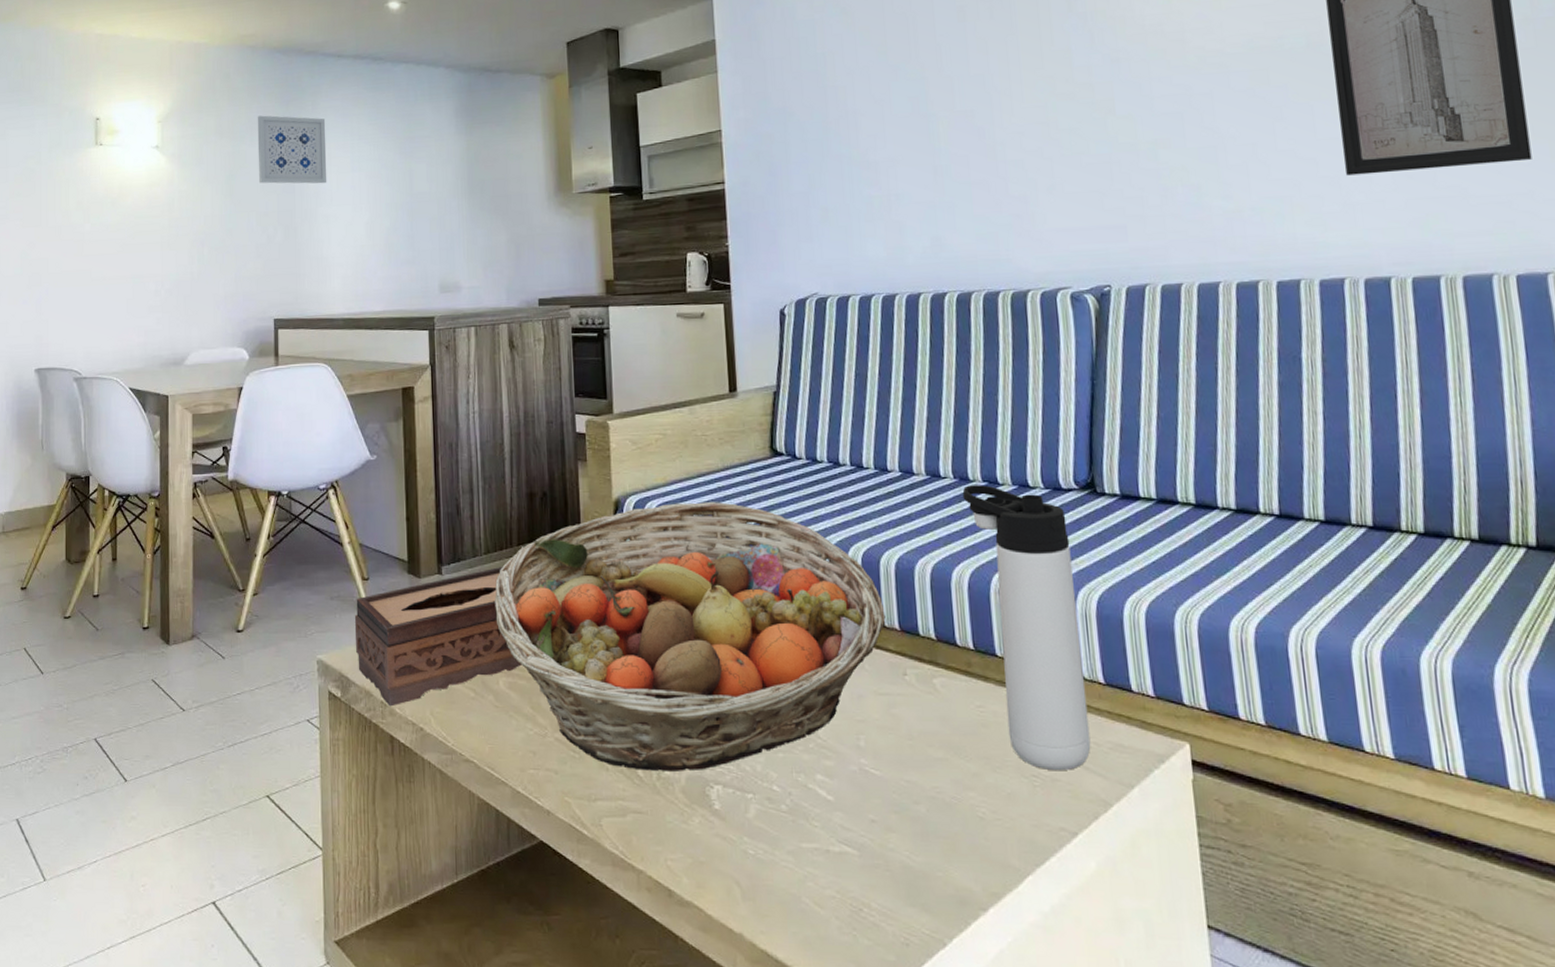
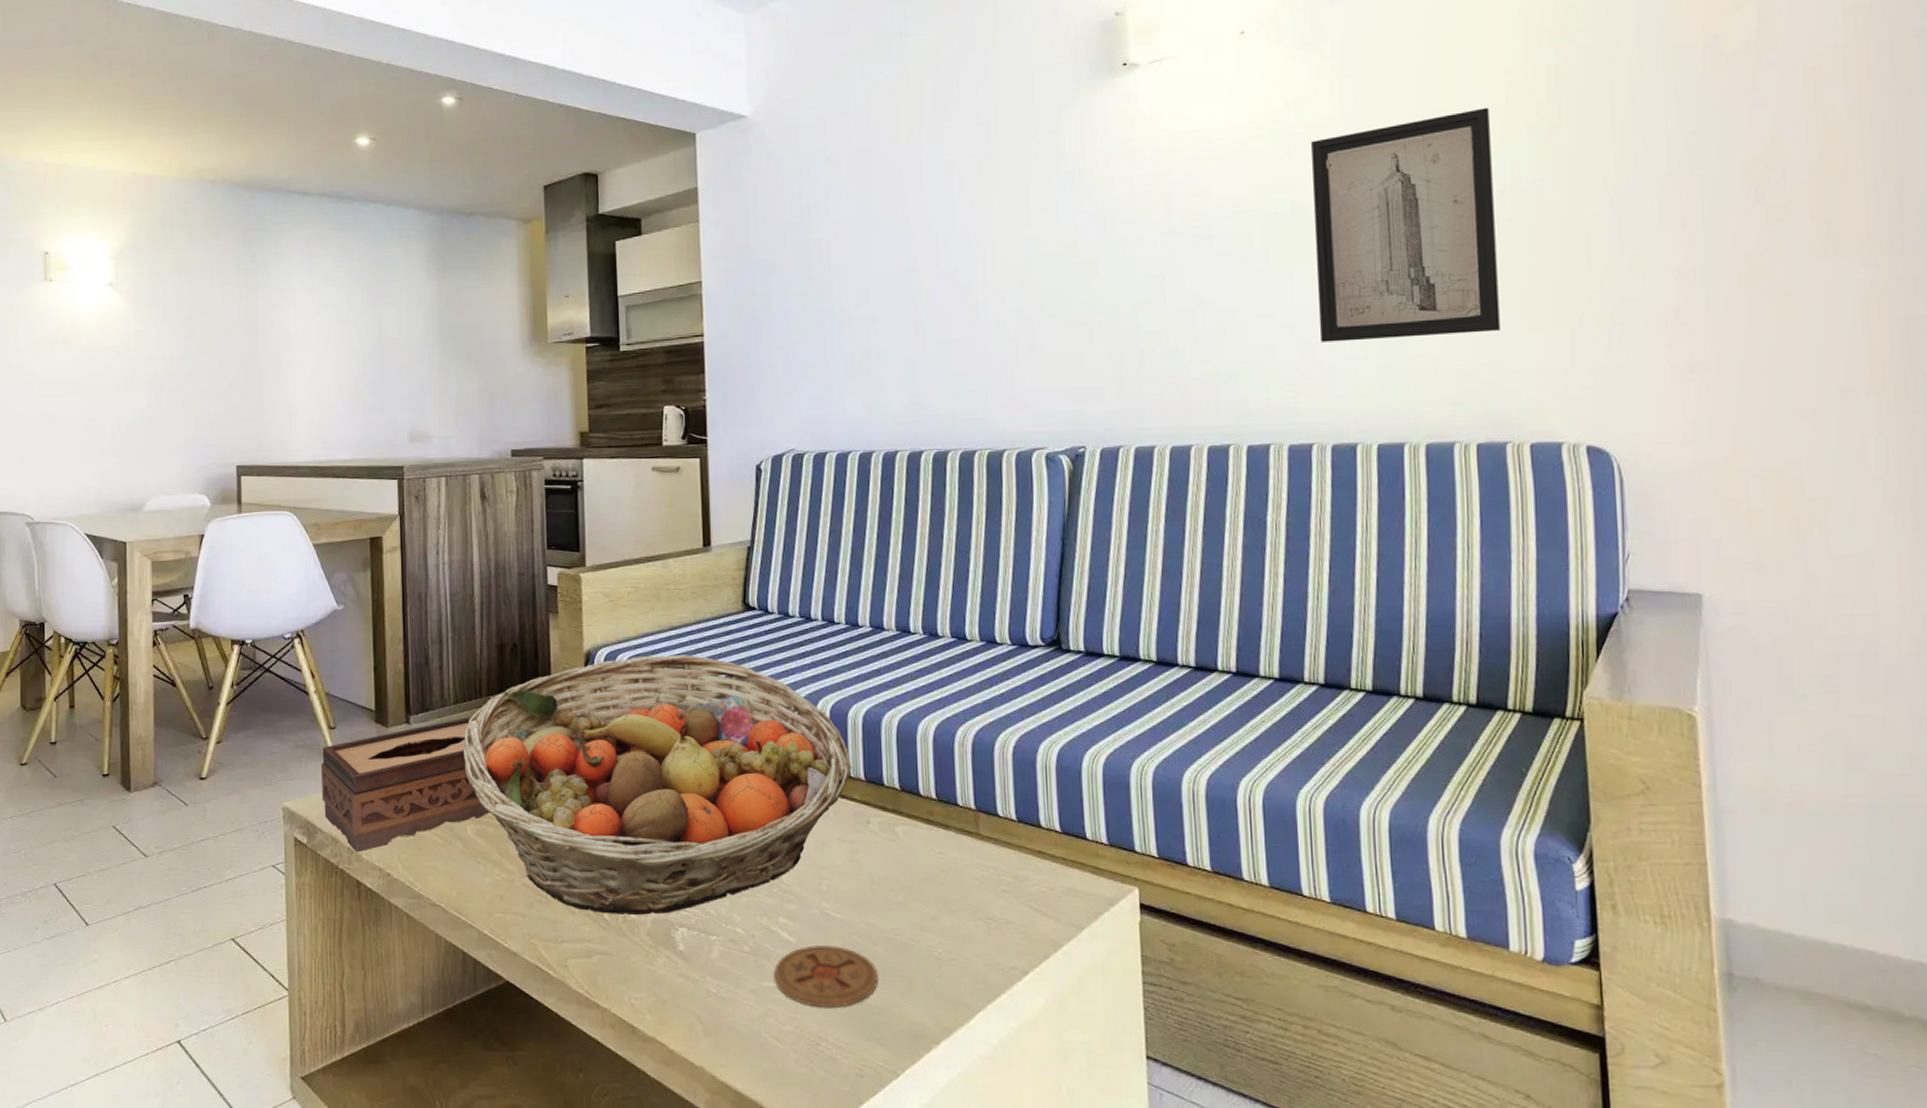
wall art: present [257,115,327,184] -> none [217,254,292,327]
coaster: none [812,804,921,872] -> present [774,945,879,1009]
thermos bottle: present [962,485,1091,771] -> none [931,641,1045,914]

